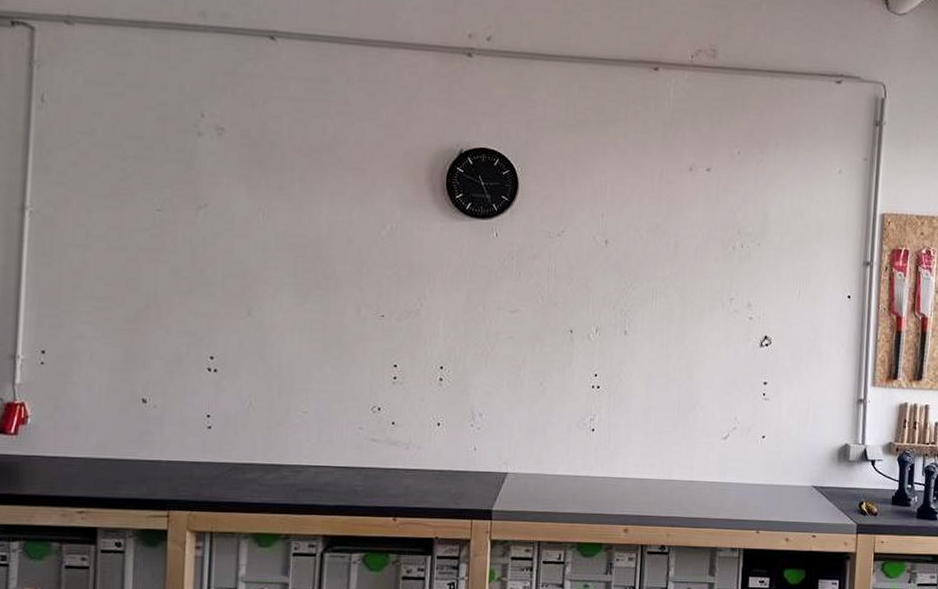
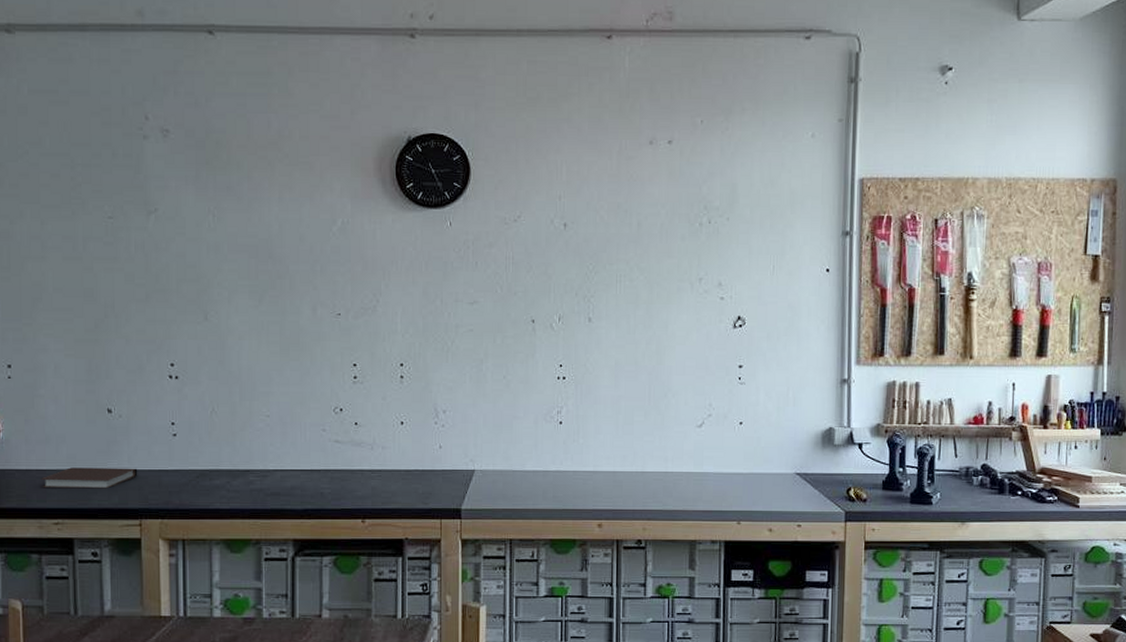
notebook: none [66,456,169,479] -> present [40,467,138,489]

